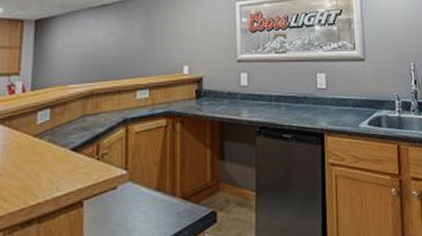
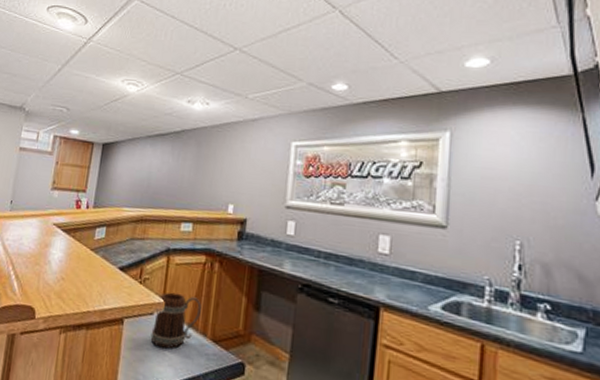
beer mug: none [116,160,167,220] -> present [150,292,201,349]

